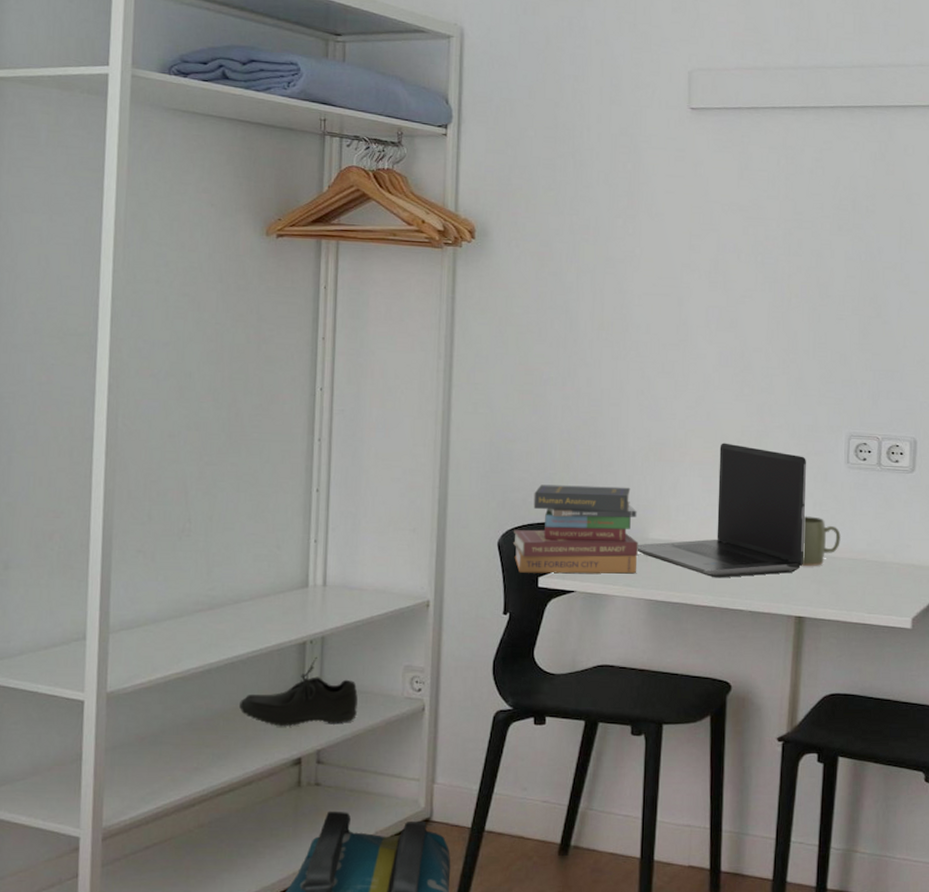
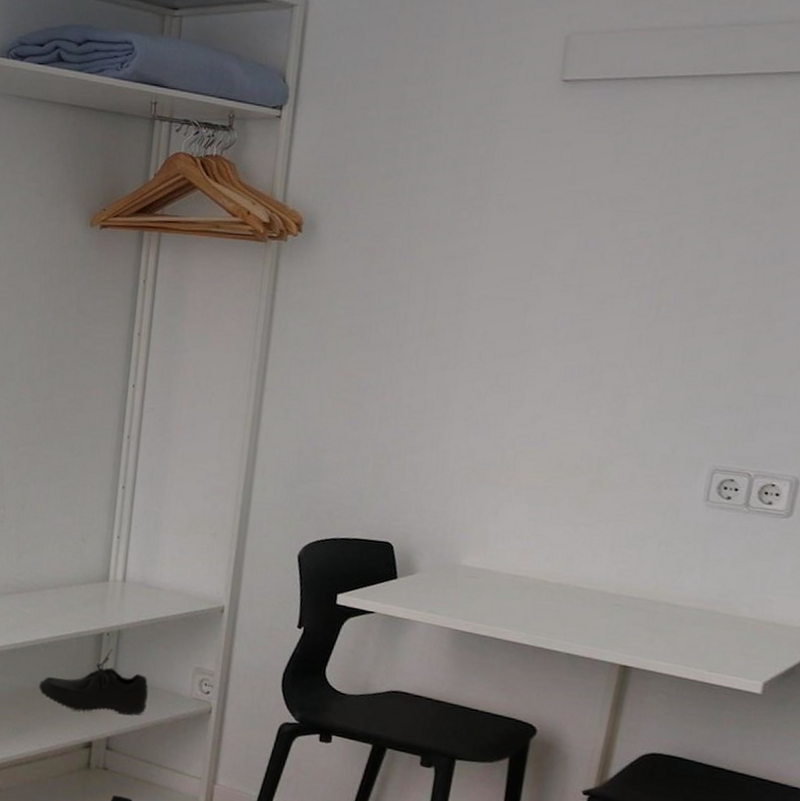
books: present [512,484,638,574] -> none [313,498,451,601]
laptop computer: present [637,443,807,578] -> none [446,467,656,618]
mug: present [802,515,841,566] -> none [635,555,688,613]

